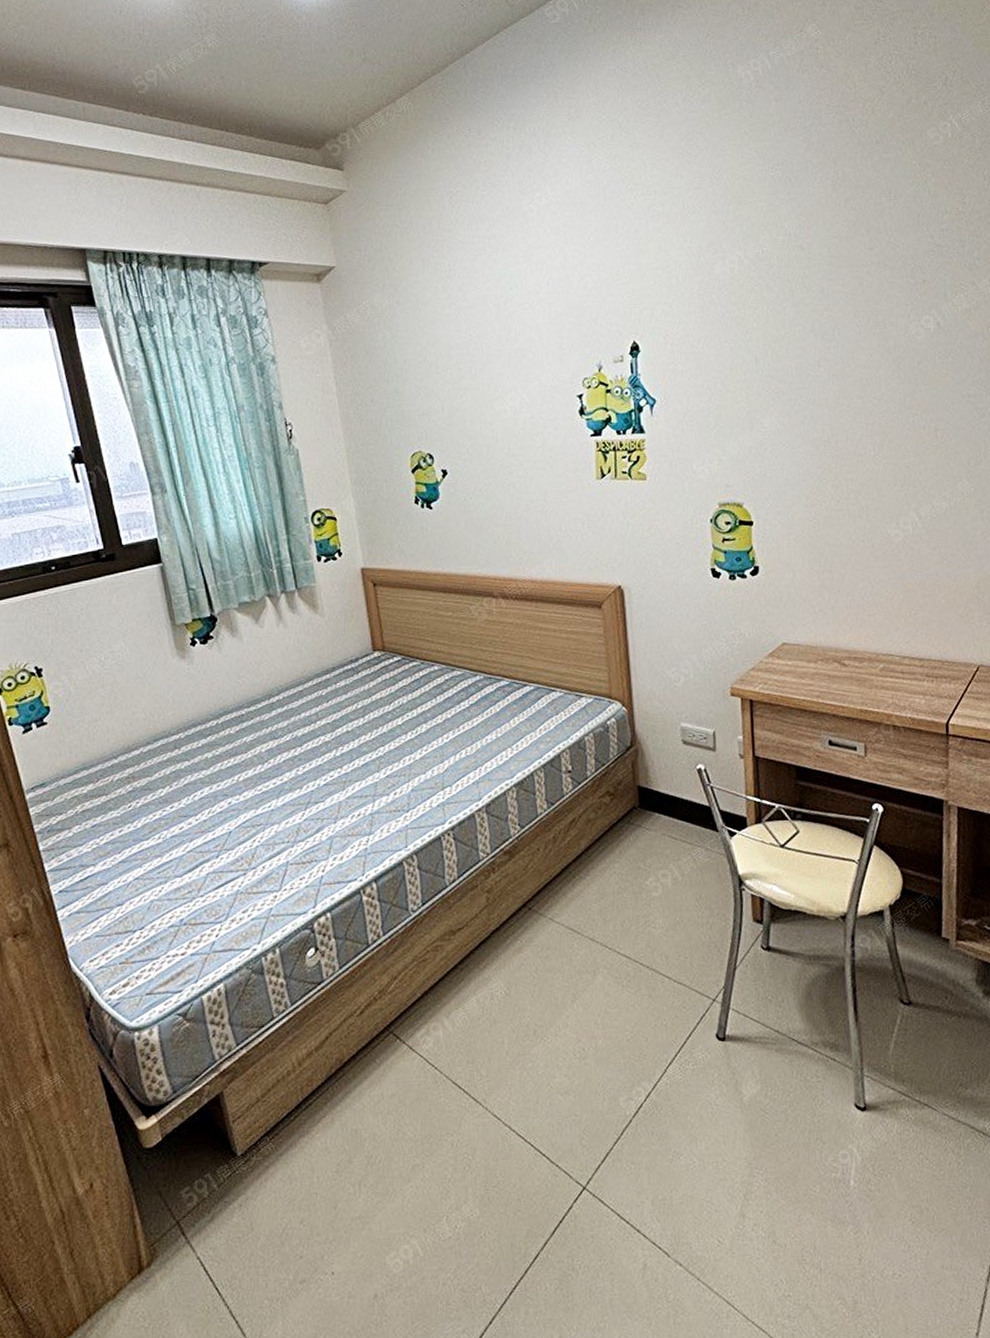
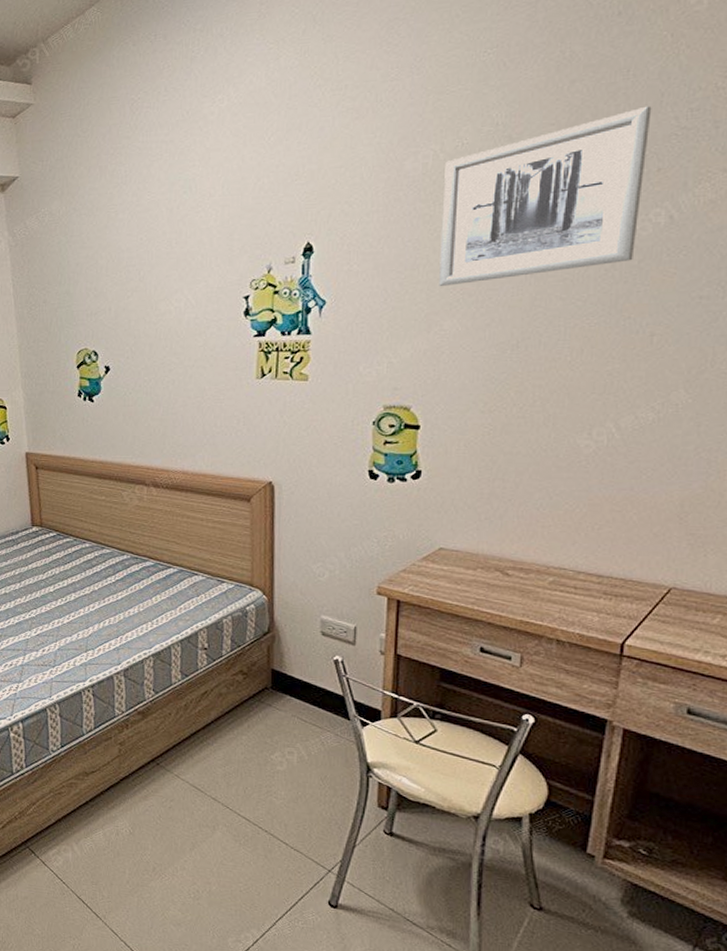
wall art: none [749,224,914,385] -> present [439,106,652,286]

